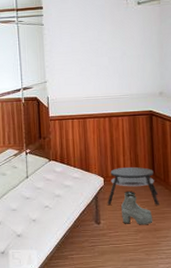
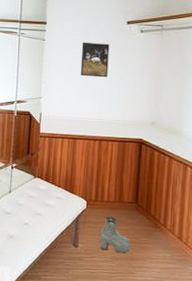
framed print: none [80,20,110,56] -> present [80,42,110,78]
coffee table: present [107,167,159,205] -> none [87,192,139,235]

